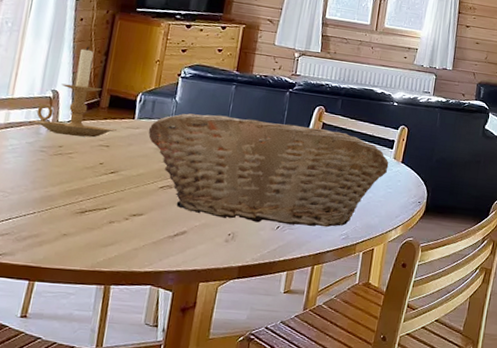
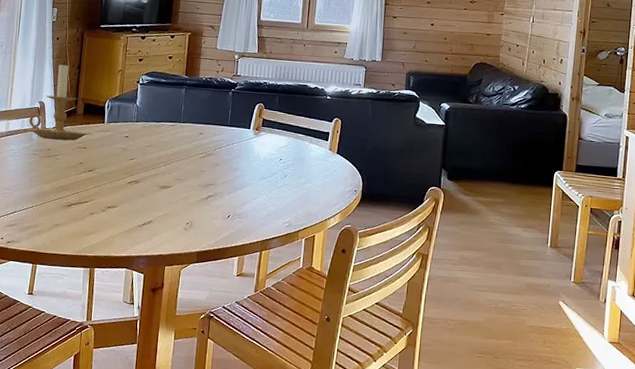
fruit basket: present [148,113,389,228] -> none [116,116,325,216]

